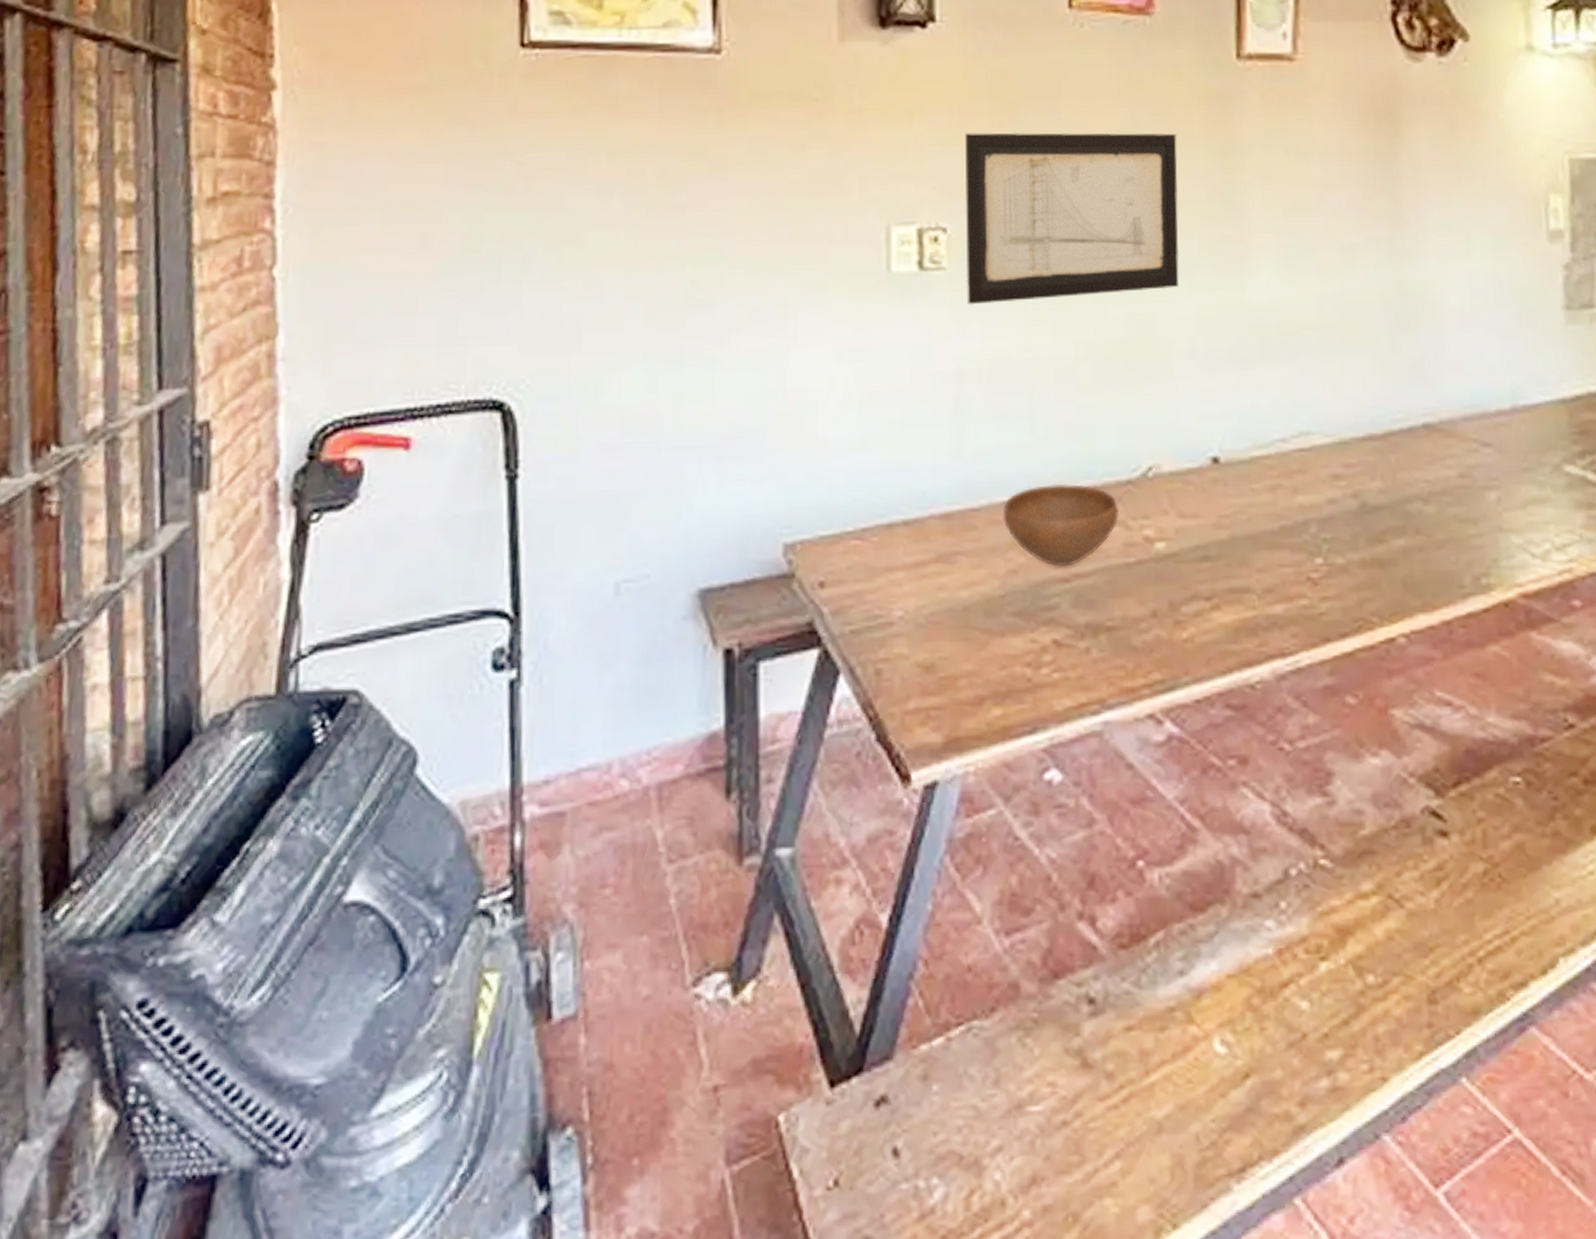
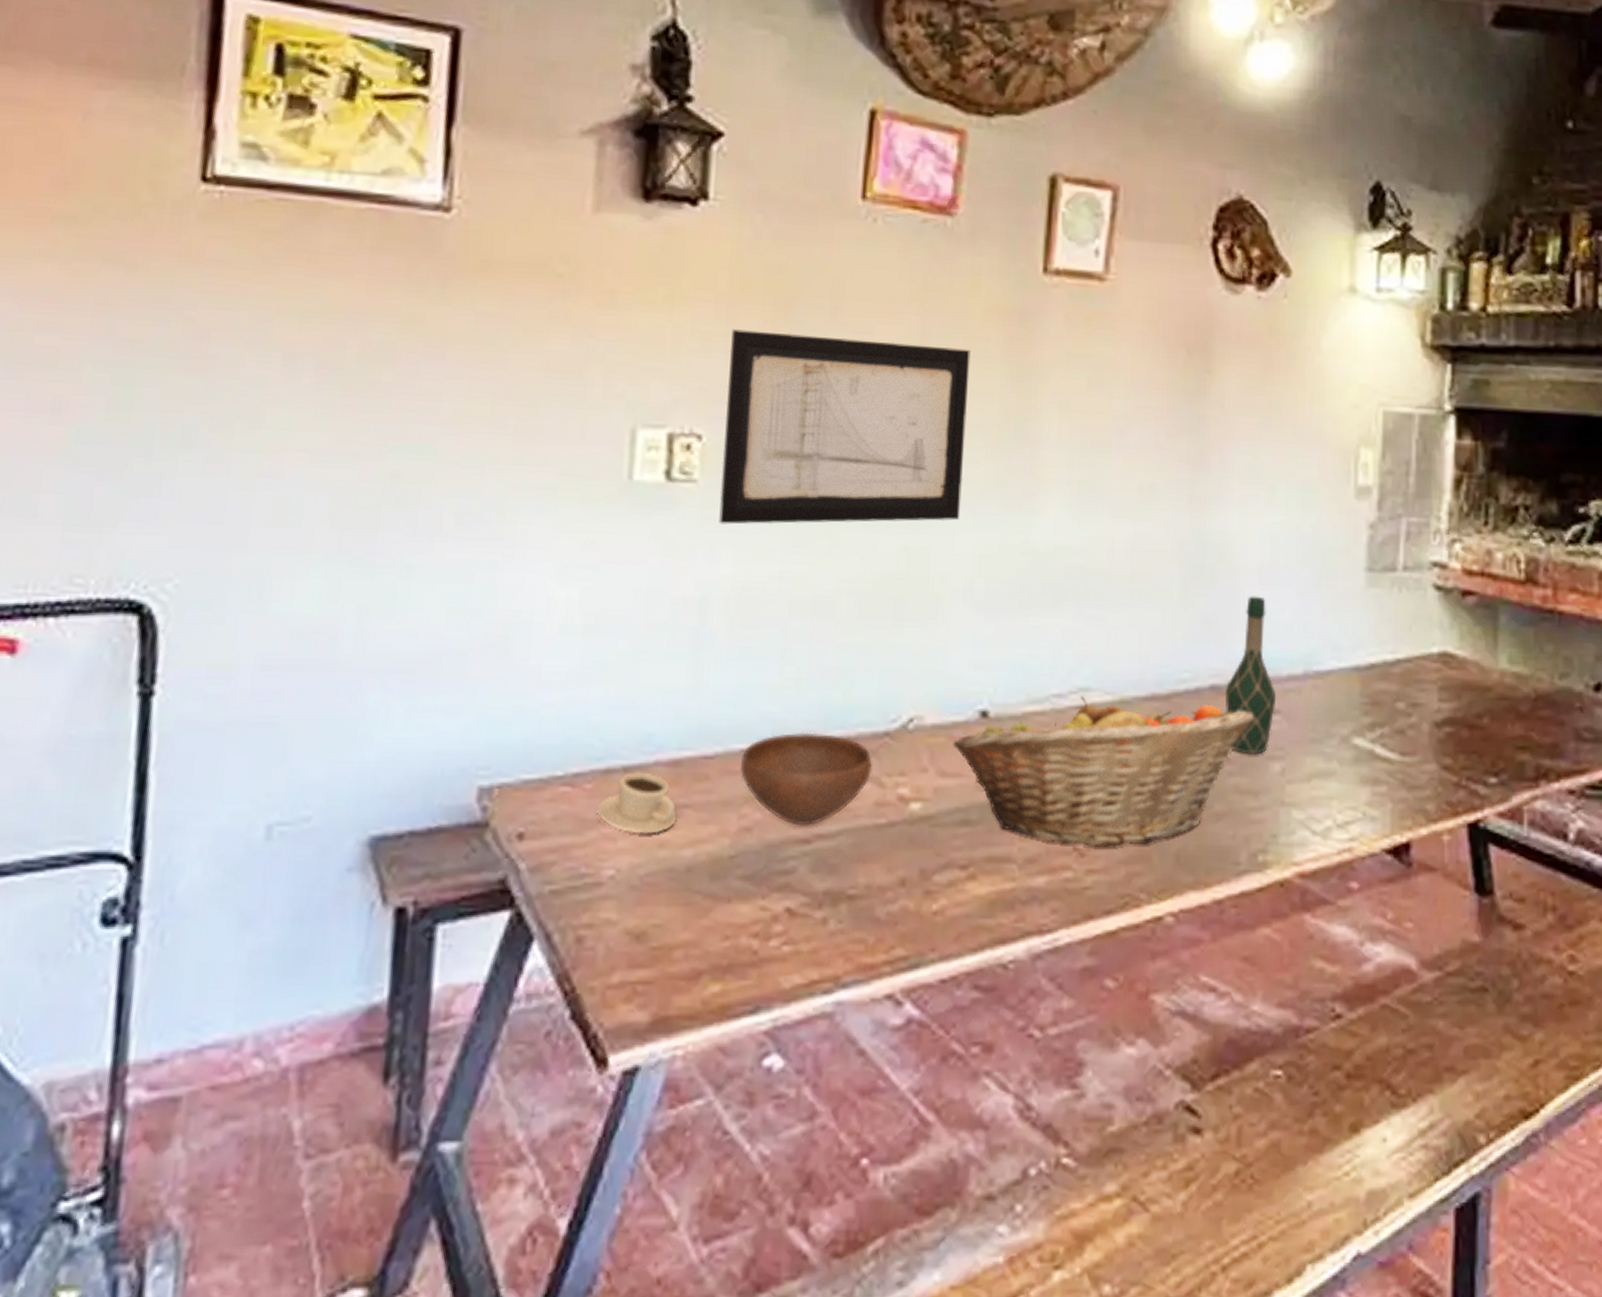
cup: none [884,525,952,579] -> present [597,772,677,834]
fruit basket: none [1189,440,1467,576] -> present [953,696,1254,847]
wine bottle: none [1438,339,1488,486] -> present [1226,596,1277,755]

